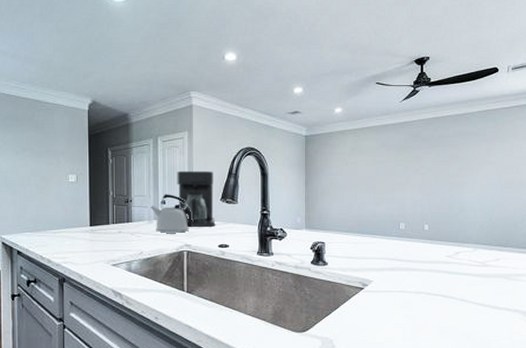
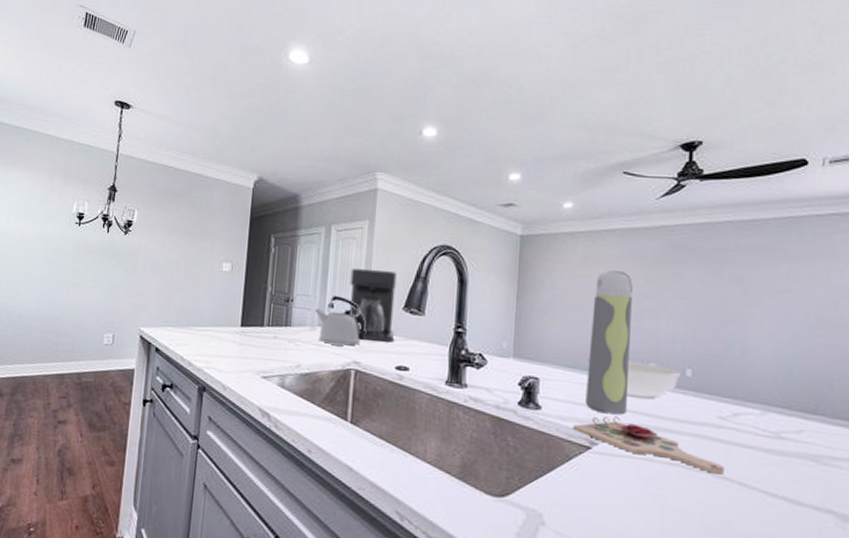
cutting board: none [350,264,451,296] -> present [572,416,724,475]
spray bottle: none [358,158,386,263] -> present [586,270,633,415]
bowl: none [358,223,422,250] -> present [588,359,682,400]

